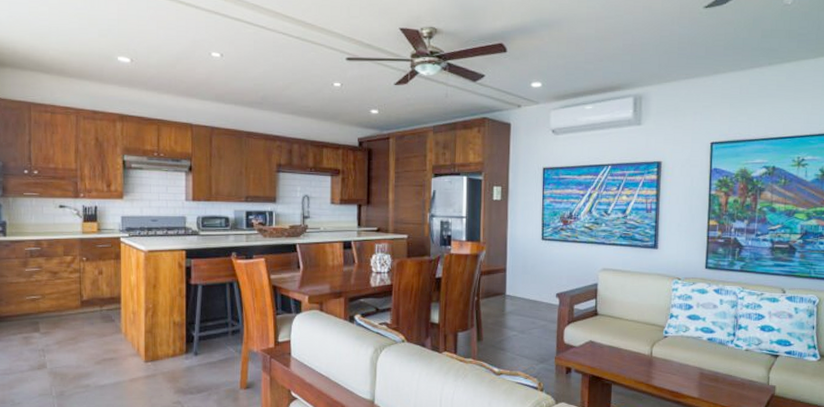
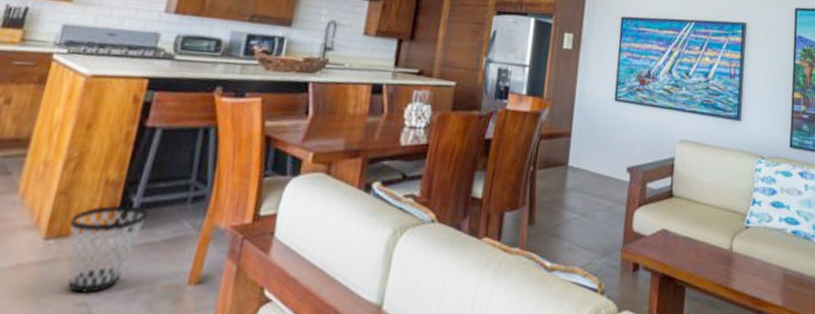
wastebasket: none [158,339,206,396] -> present [68,205,149,293]

